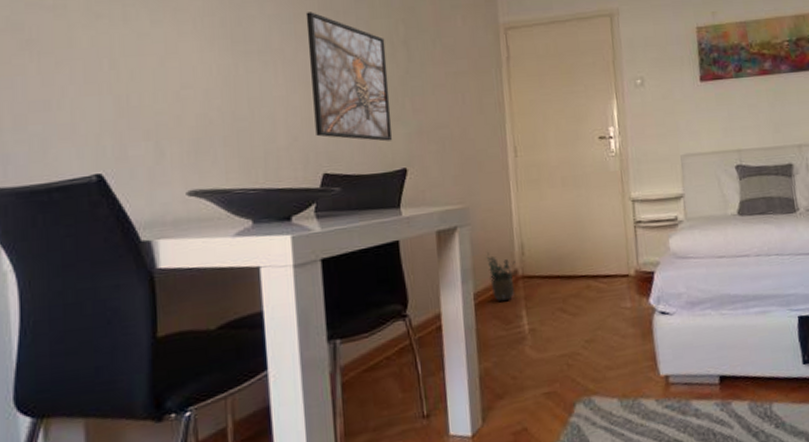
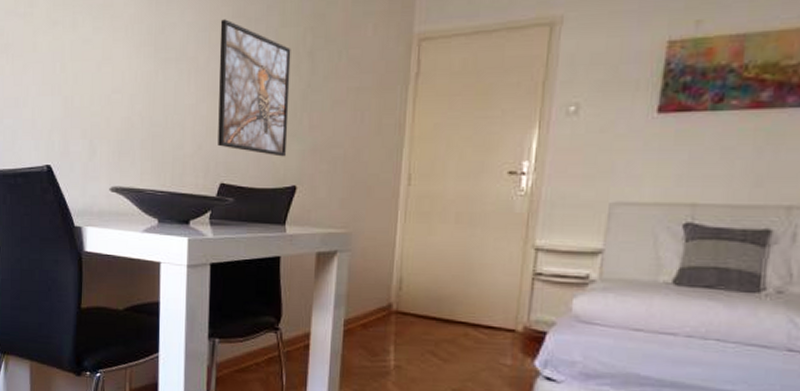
potted plant: present [486,253,515,301] -> none [362,282,391,332]

